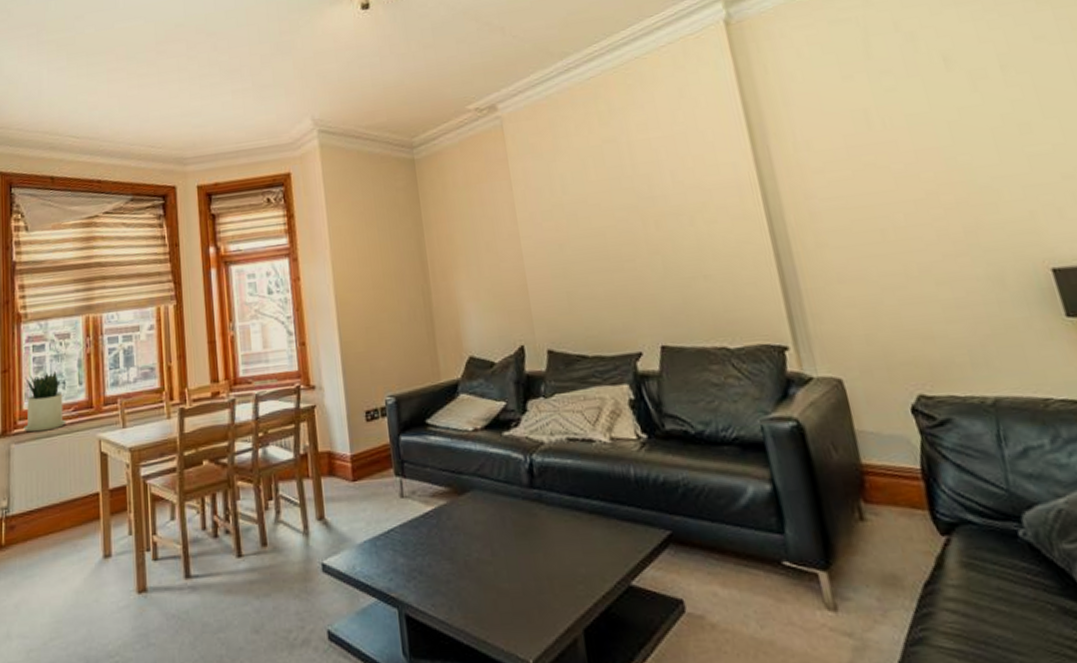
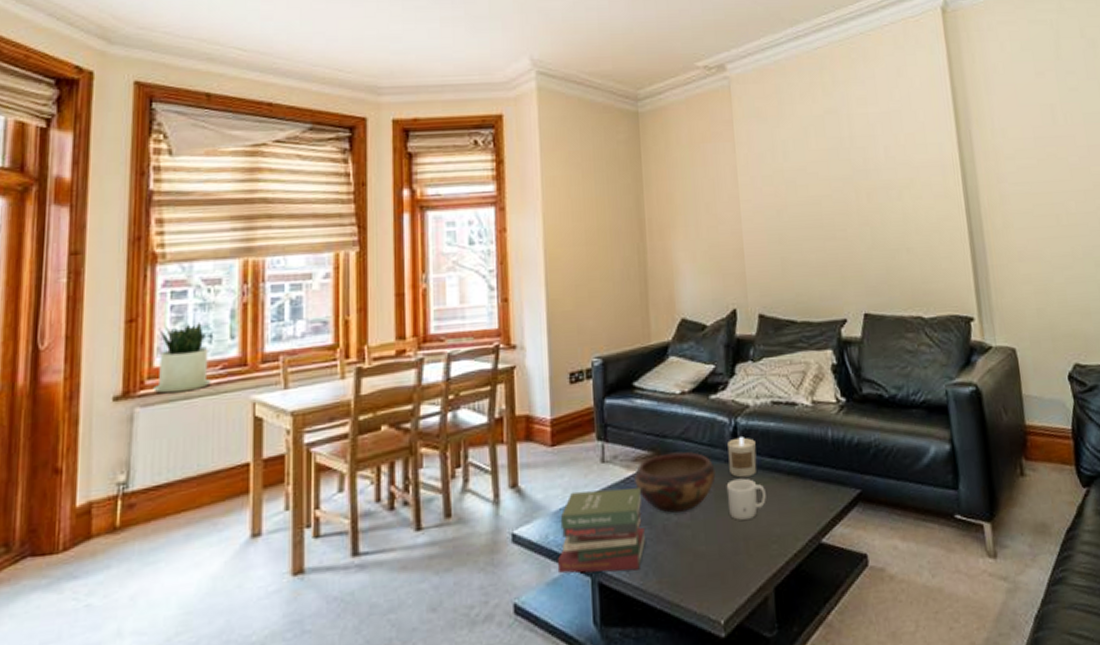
books: none [364,523,449,605] -> present [557,487,647,575]
decorative bowl: none [433,488,514,549] -> present [634,451,716,513]
candle: none [524,474,557,516] -> present [727,437,758,478]
mug: none [525,516,569,560] -> present [726,478,766,521]

